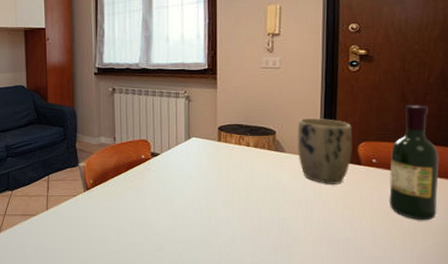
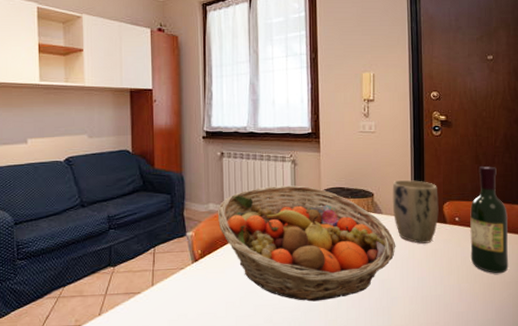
fruit basket: none [109,121,300,235] -> present [218,185,396,302]

